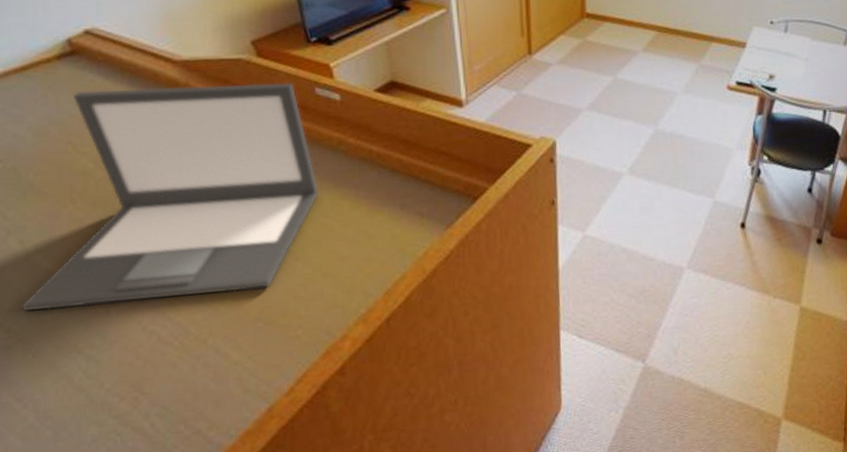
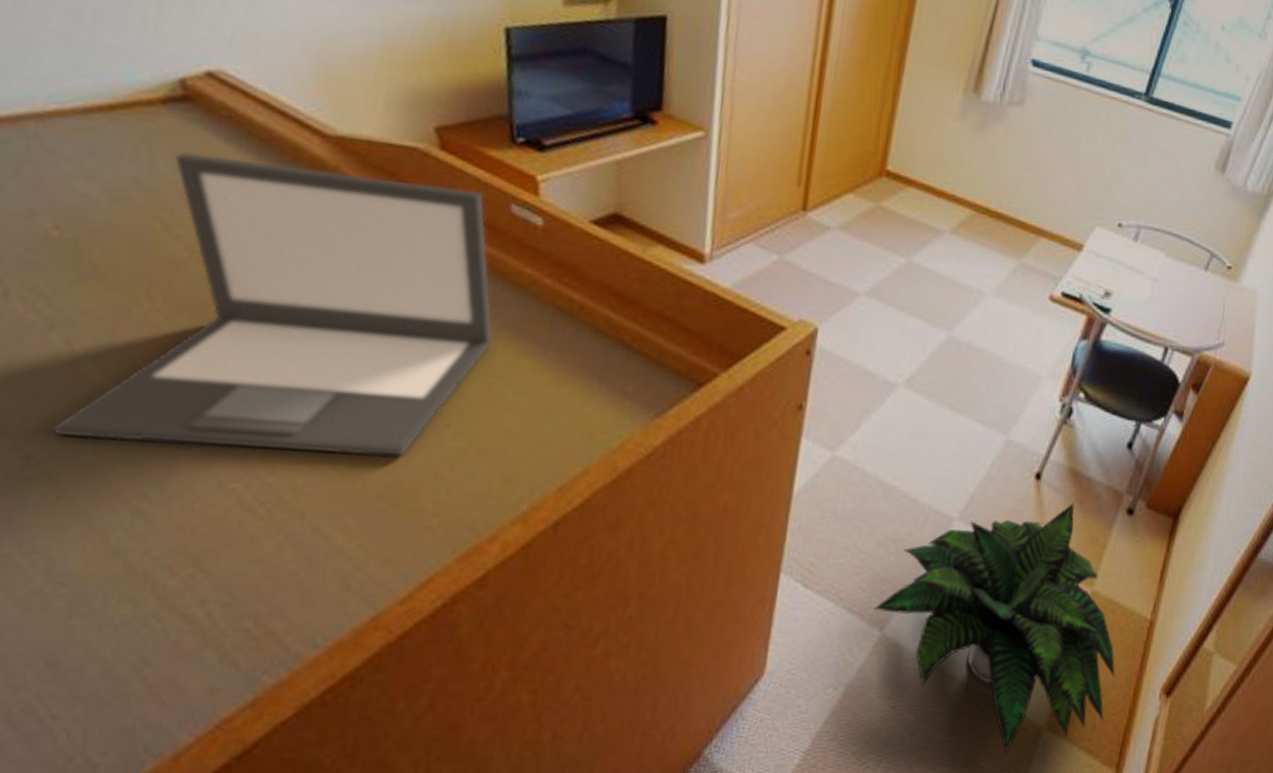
potted plant: none [635,242,830,443] -> present [873,503,1115,755]

